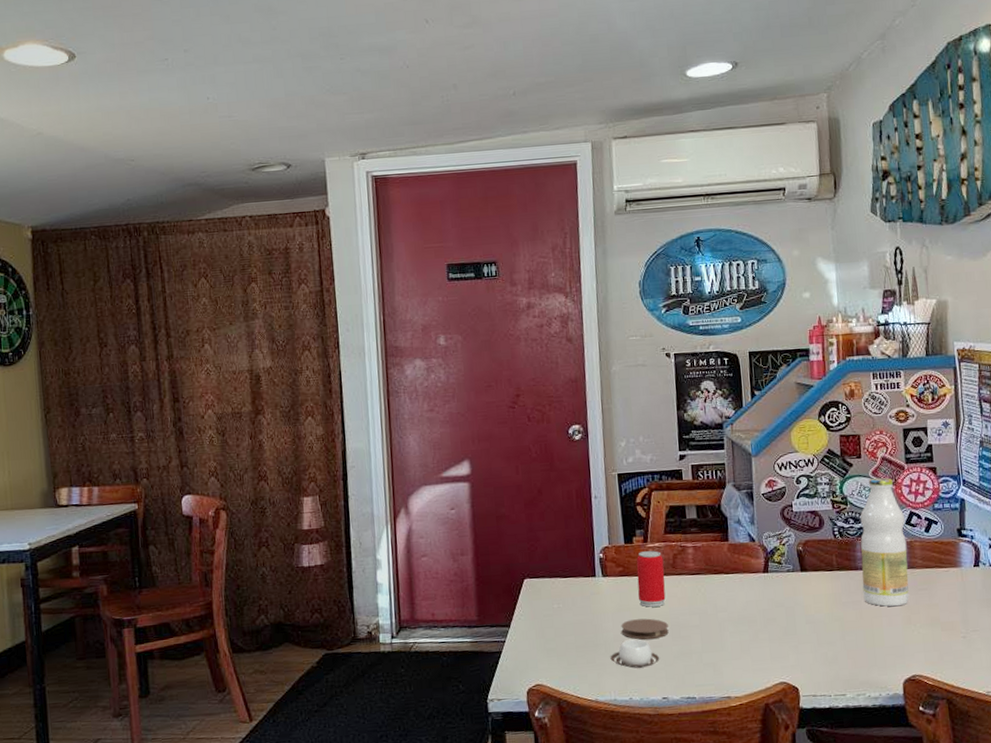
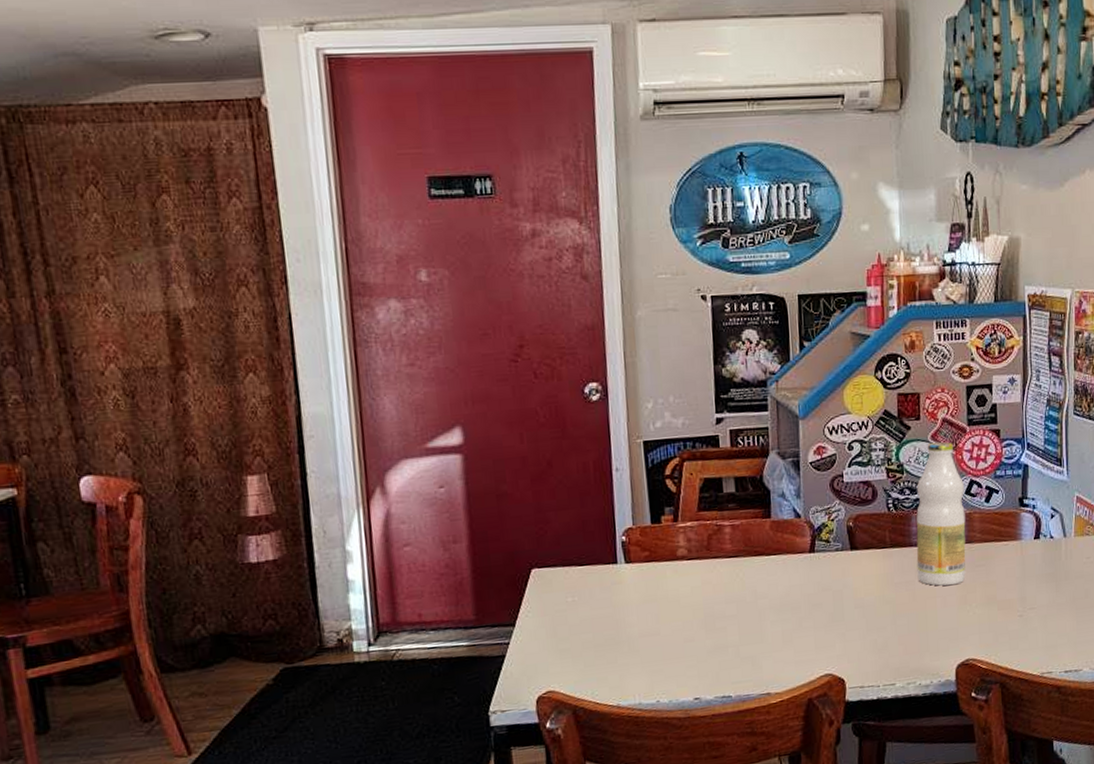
cup: present [610,639,660,668] -> none [634,634,692,667]
coaster: present [621,618,669,640] -> none [646,609,702,634]
beverage can: present [636,551,666,607] -> none [665,531,699,597]

